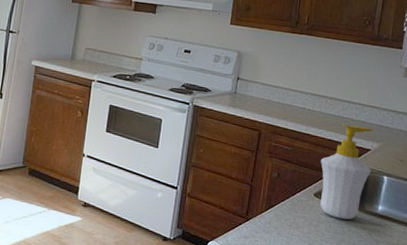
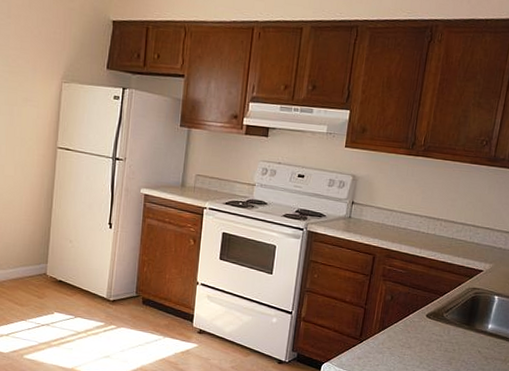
soap bottle: present [320,124,372,220] -> none [432,246,485,339]

